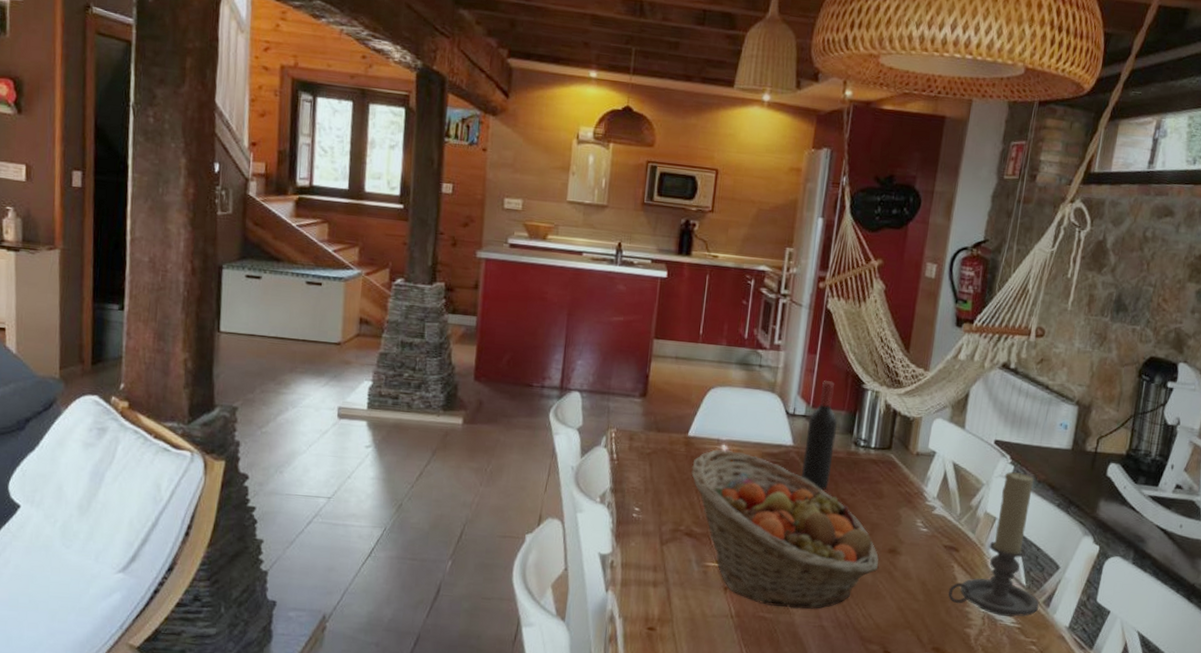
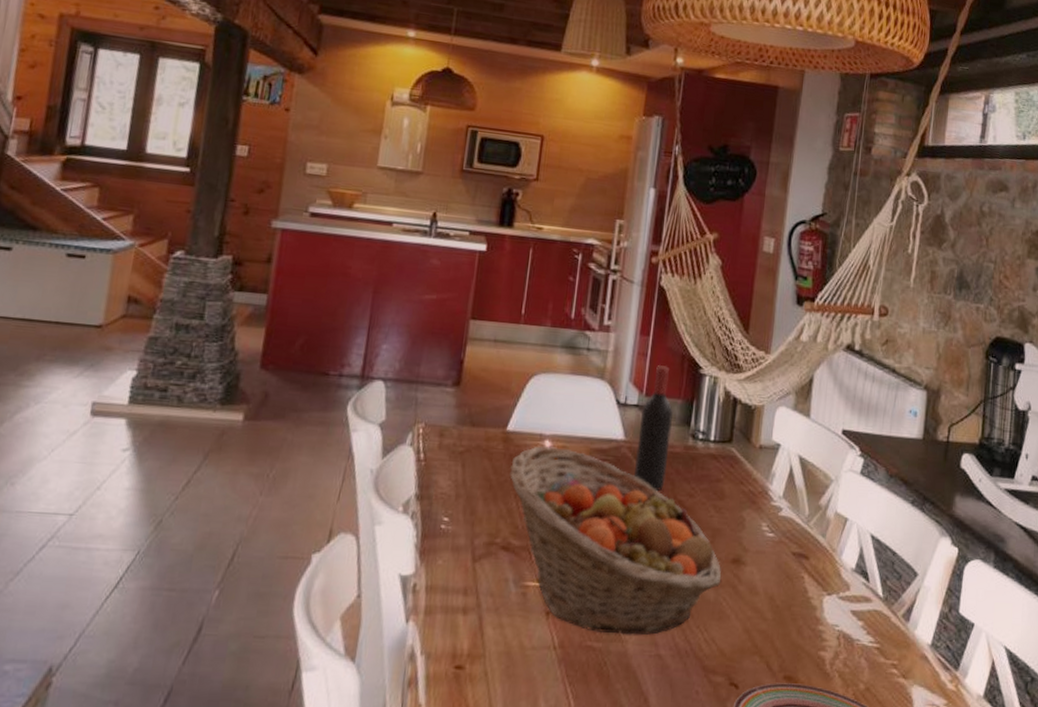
candle holder: present [948,472,1040,618] -> none [798,465,899,636]

